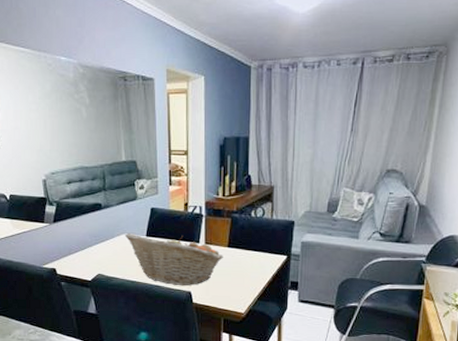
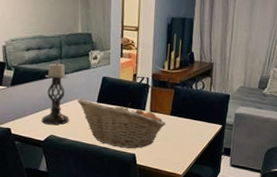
candle holder: none [88,194,117,263] -> present [42,61,69,125]

